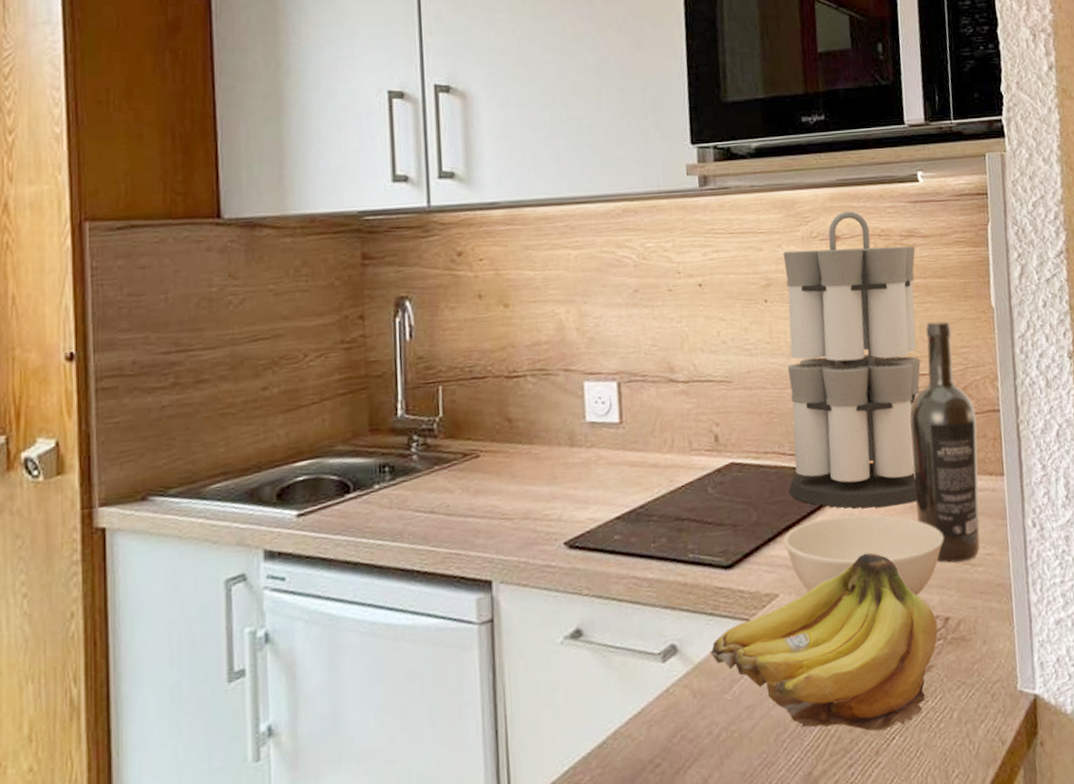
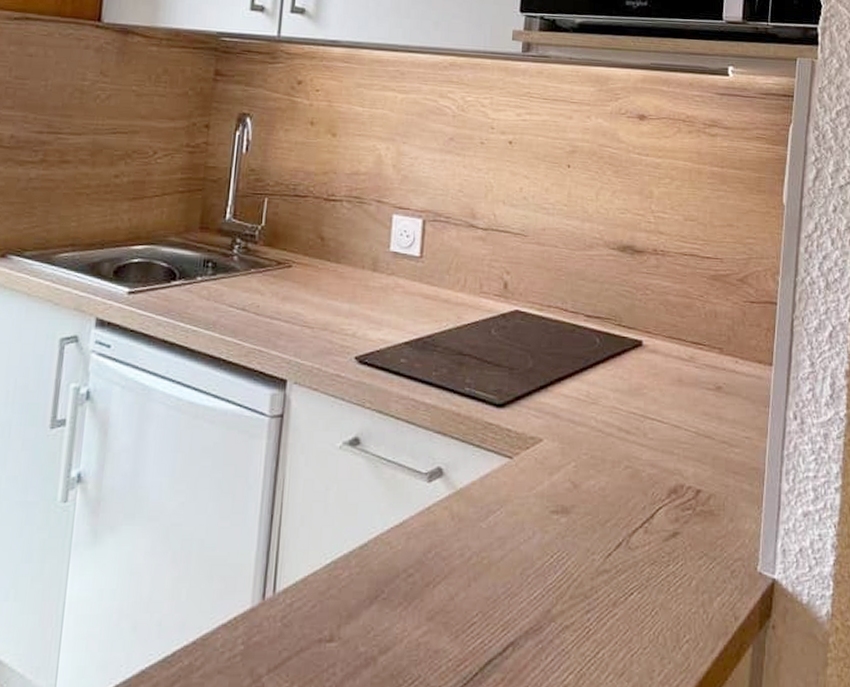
fruit: present [710,552,938,732] -> none [472,415,689,584]
spice rack: present [783,211,921,509] -> none [566,94,716,376]
bowl: present [783,515,944,596] -> none [554,377,706,464]
wine bottle: present [909,320,980,562] -> none [682,209,753,439]

